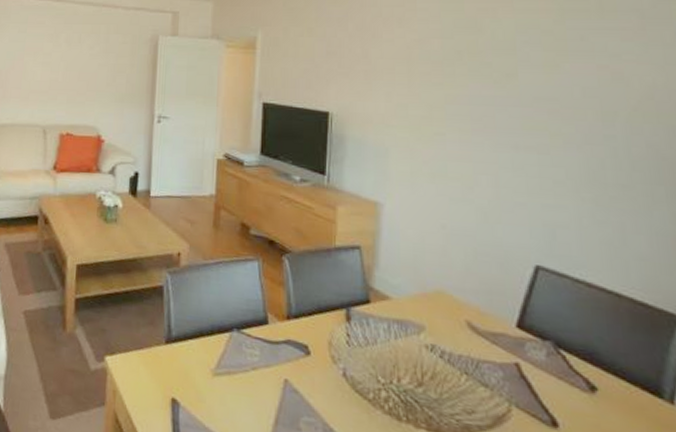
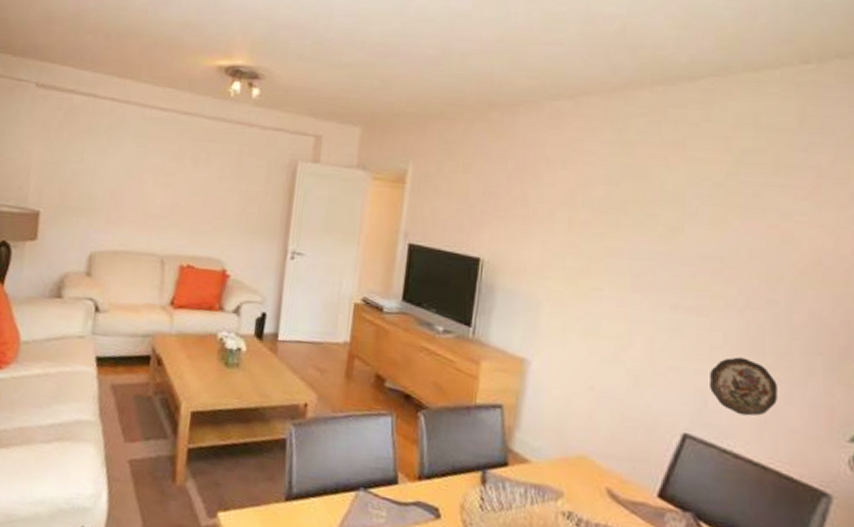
decorative plate: none [556,190,625,246] -> present [710,357,777,416]

